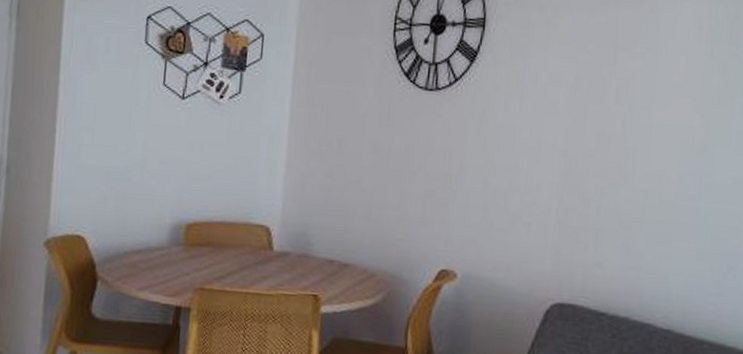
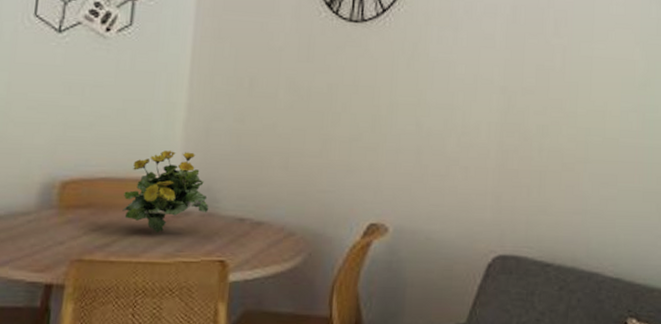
flowering plant: none [235,200,305,269] -> present [122,150,209,233]

